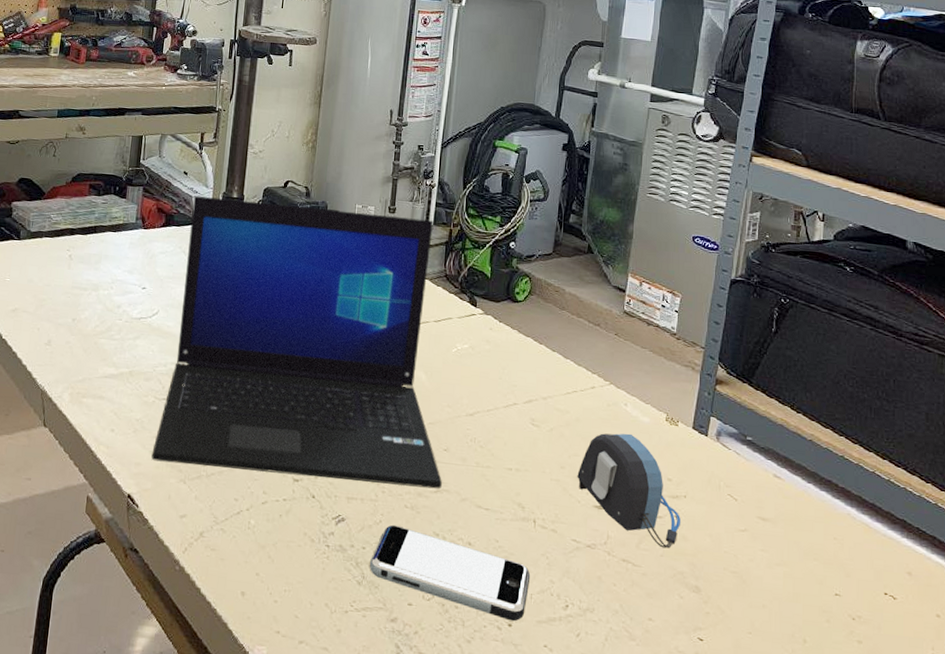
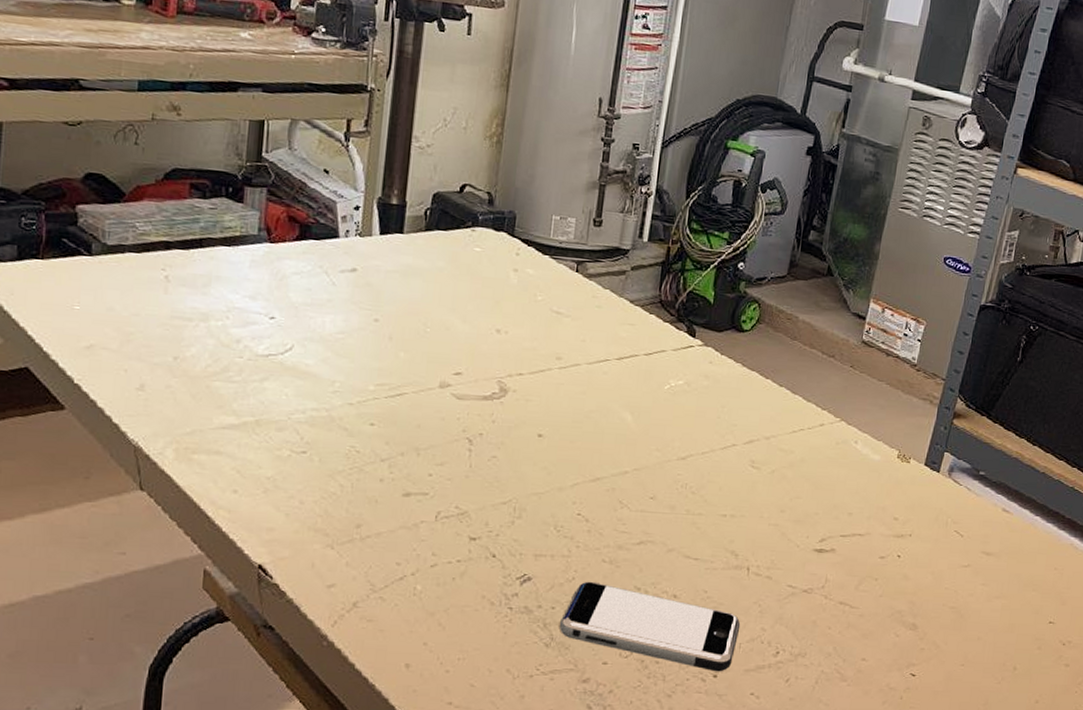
laptop: present [151,196,442,489] -> none [288,201,648,541]
tape measure: present [577,433,680,549] -> none [798,472,904,589]

